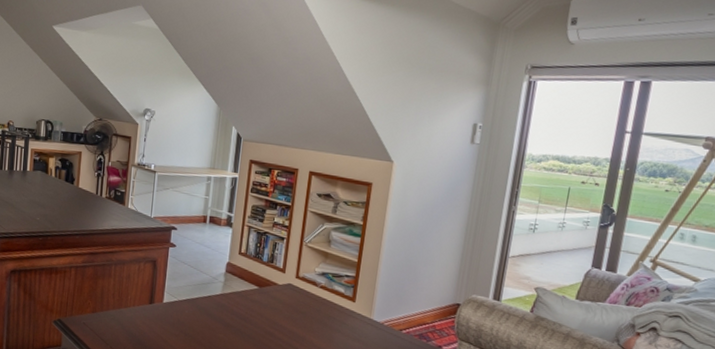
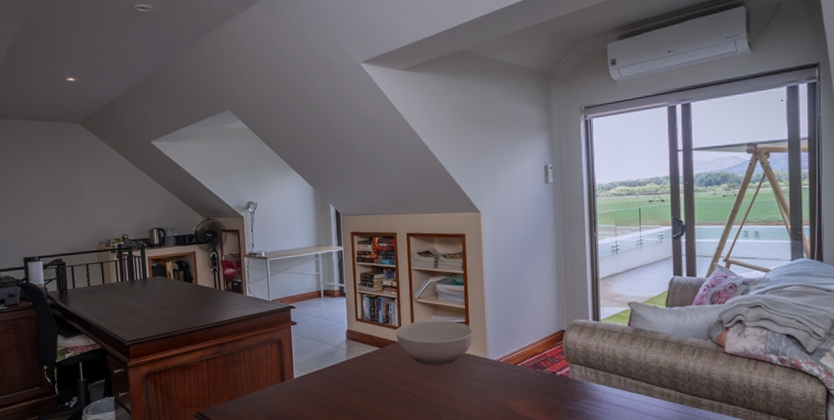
bowl: none [278,266,363,318] -> present [395,320,474,366]

